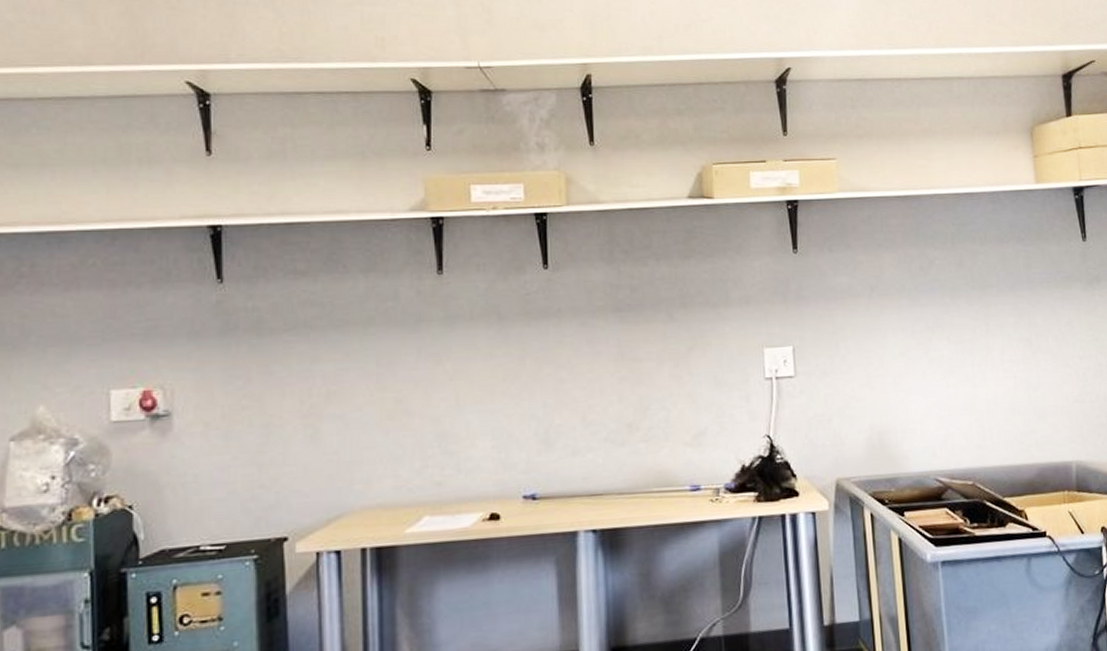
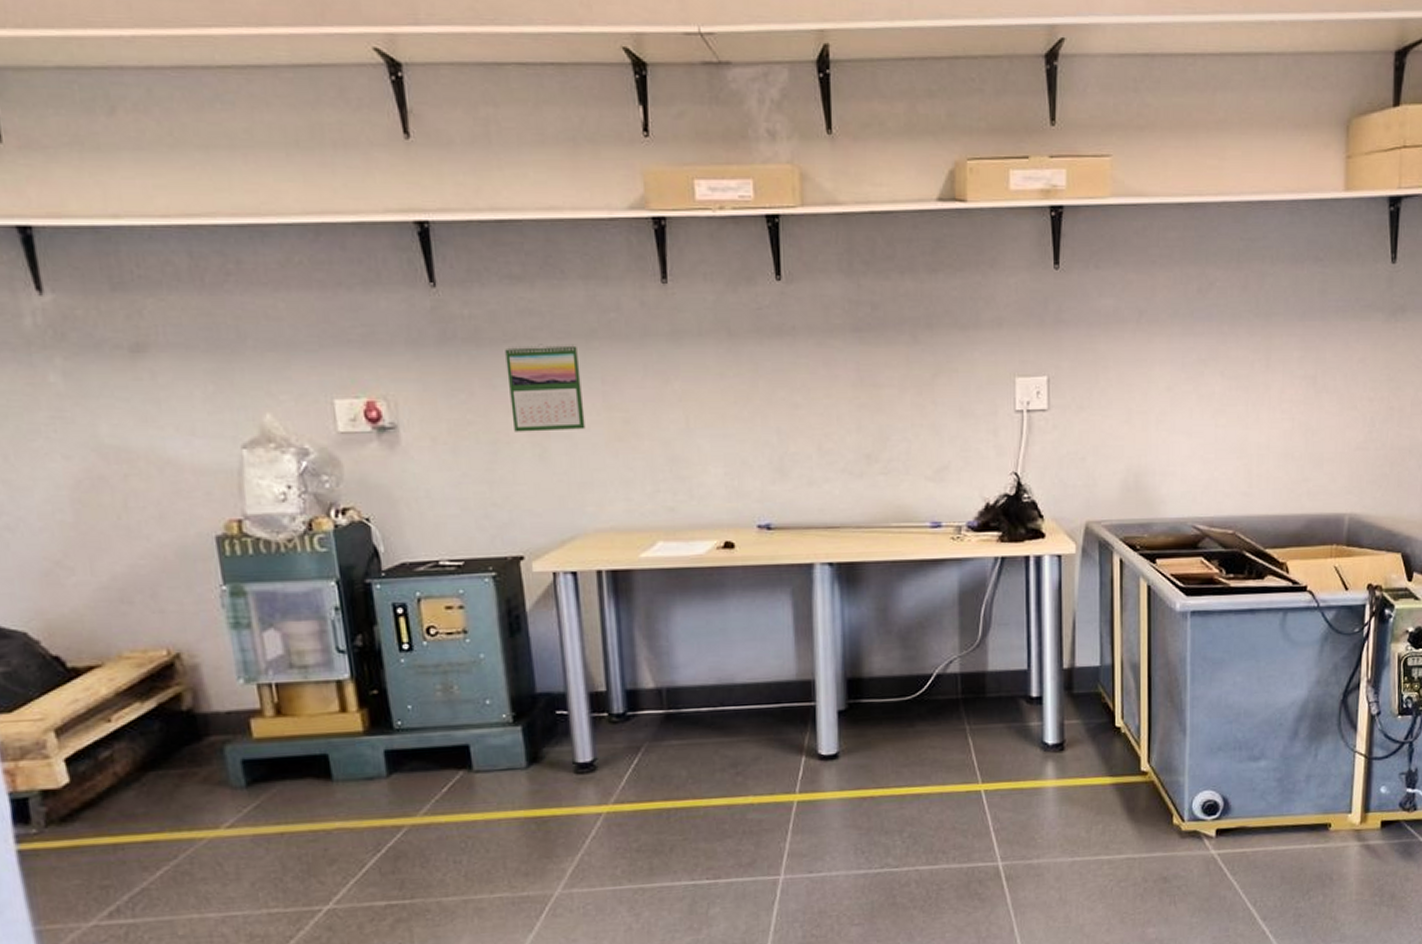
calendar: none [285,330,358,415] -> present [505,344,586,432]

